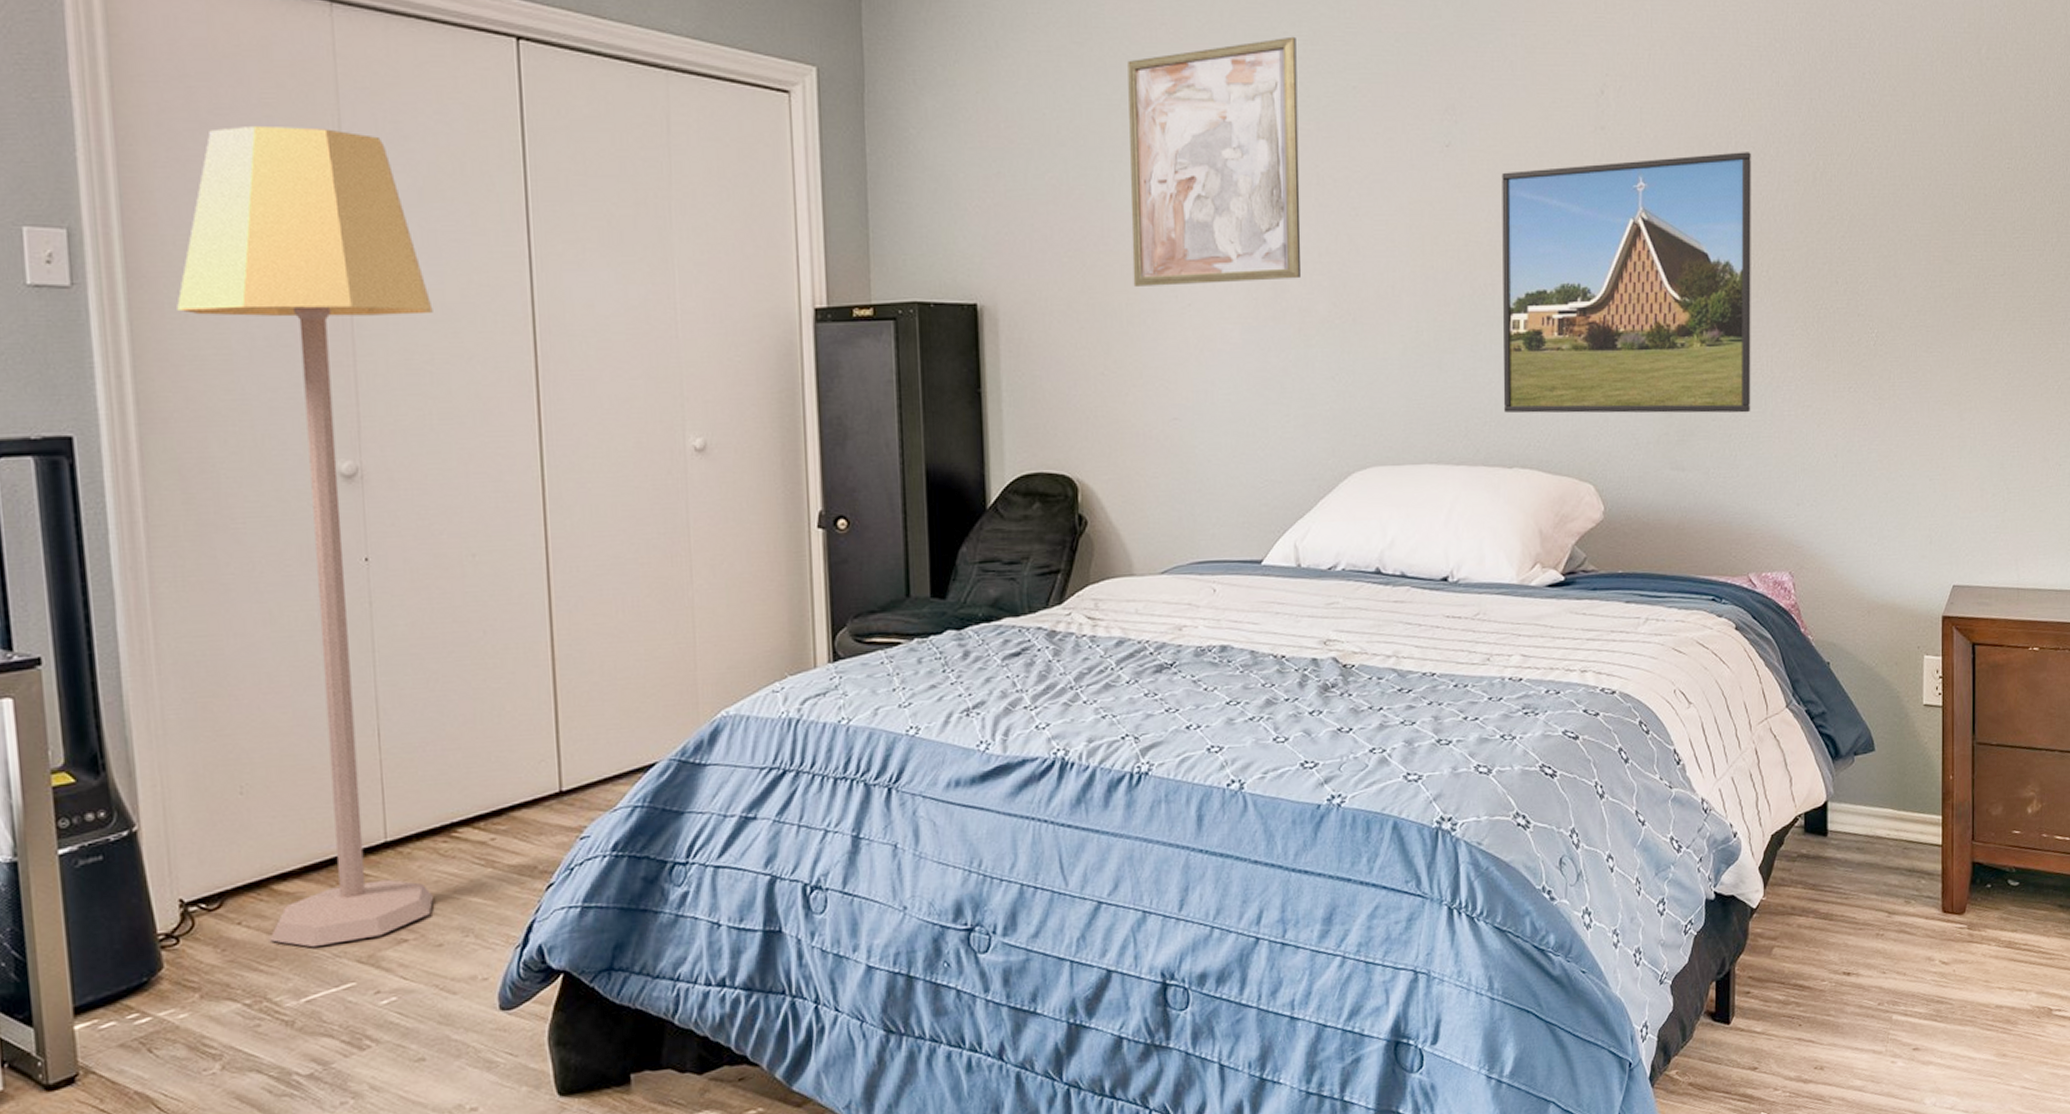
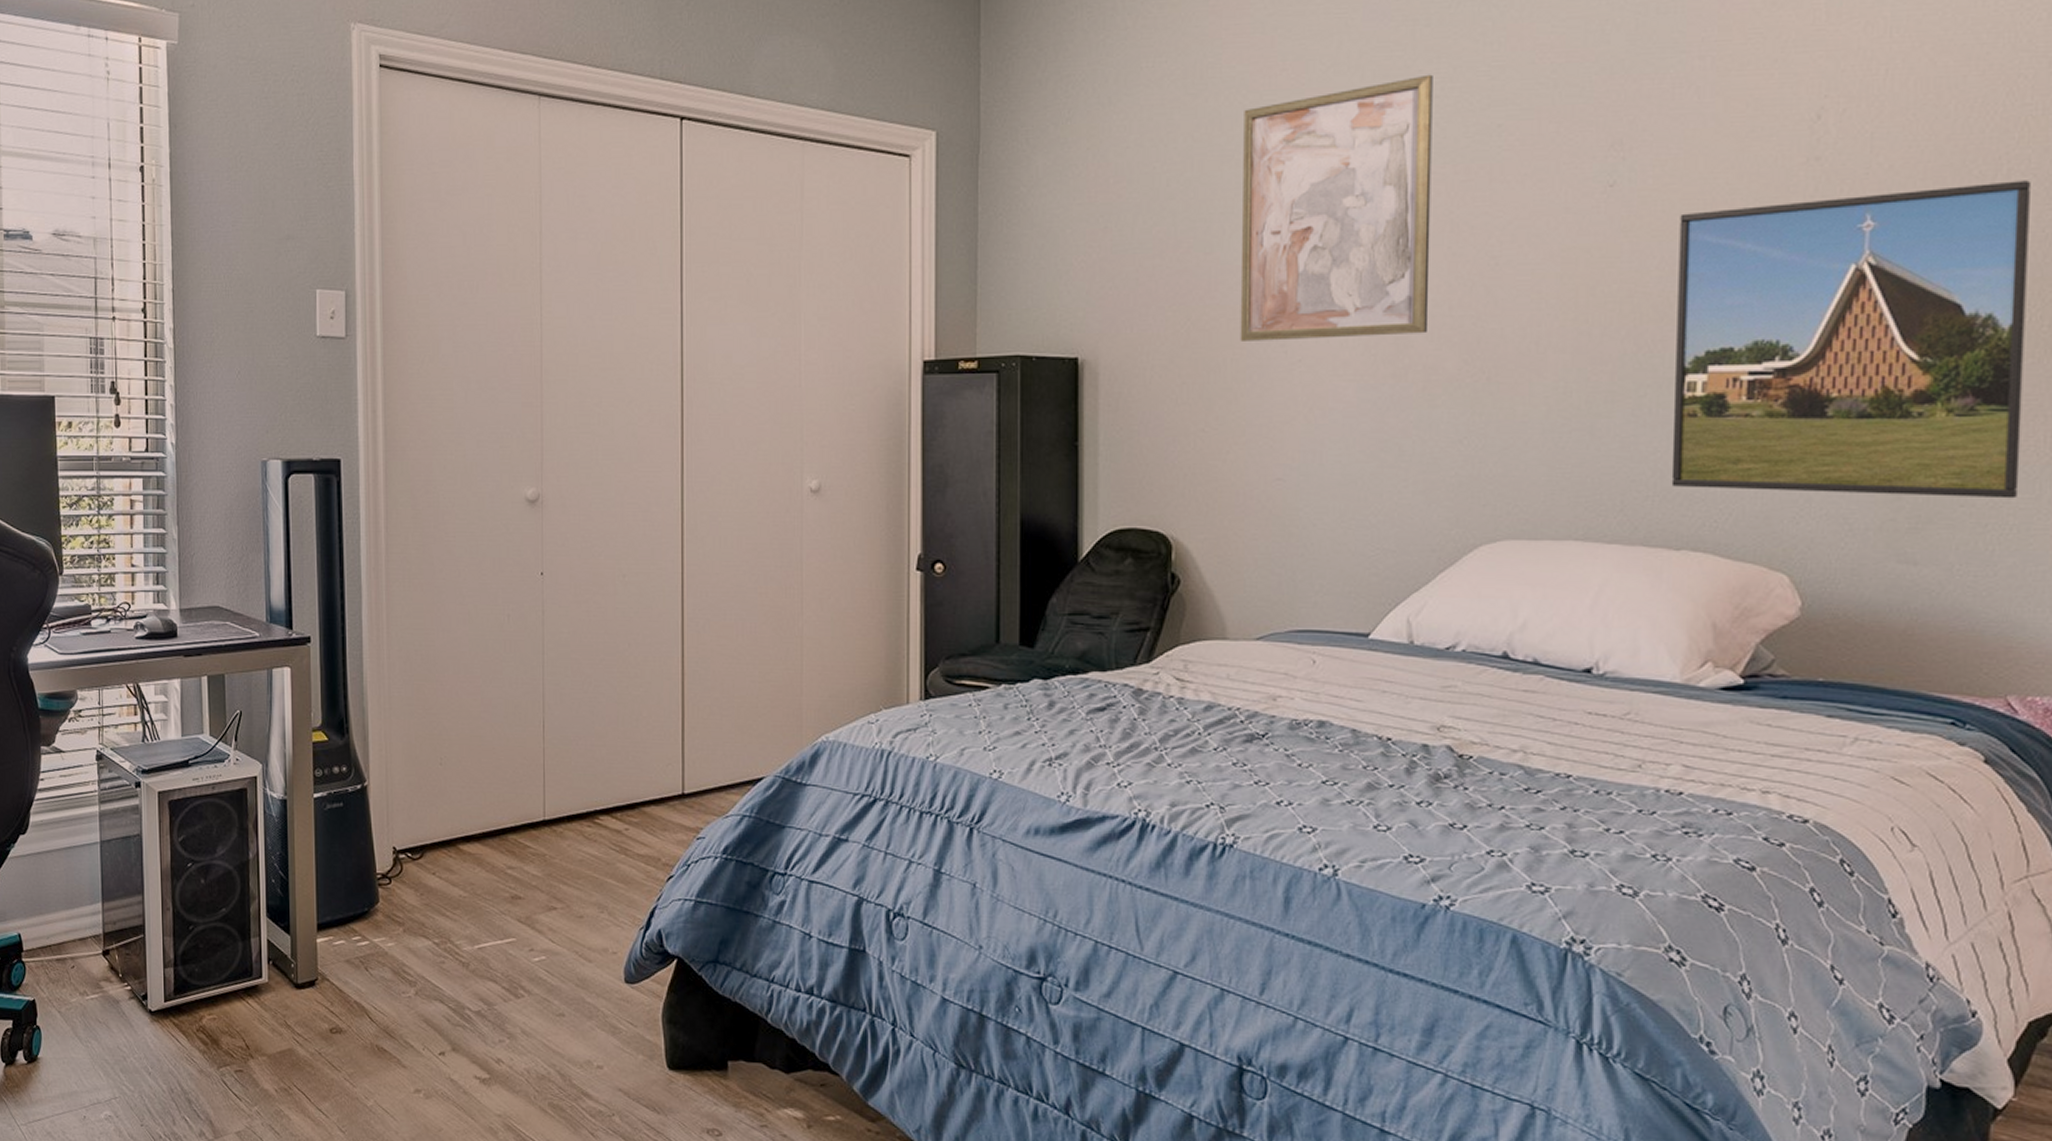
lamp: present [177,127,433,948] -> none [416,203,603,903]

